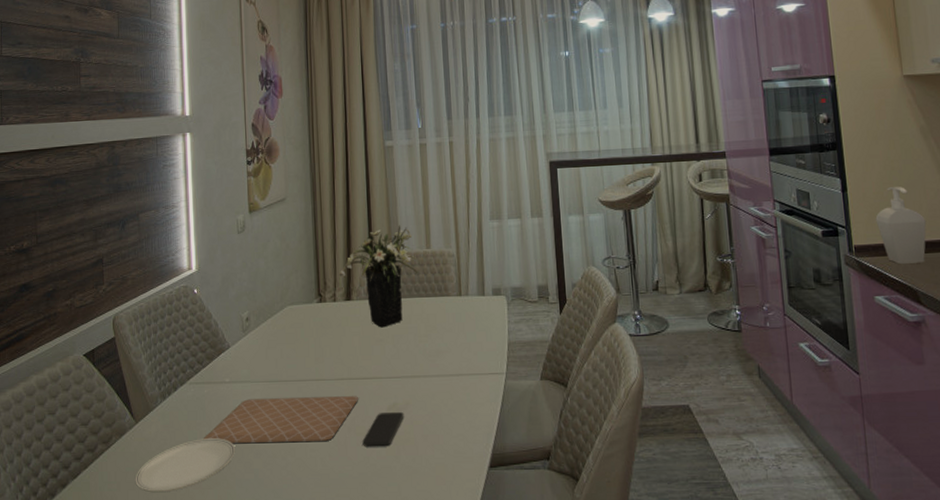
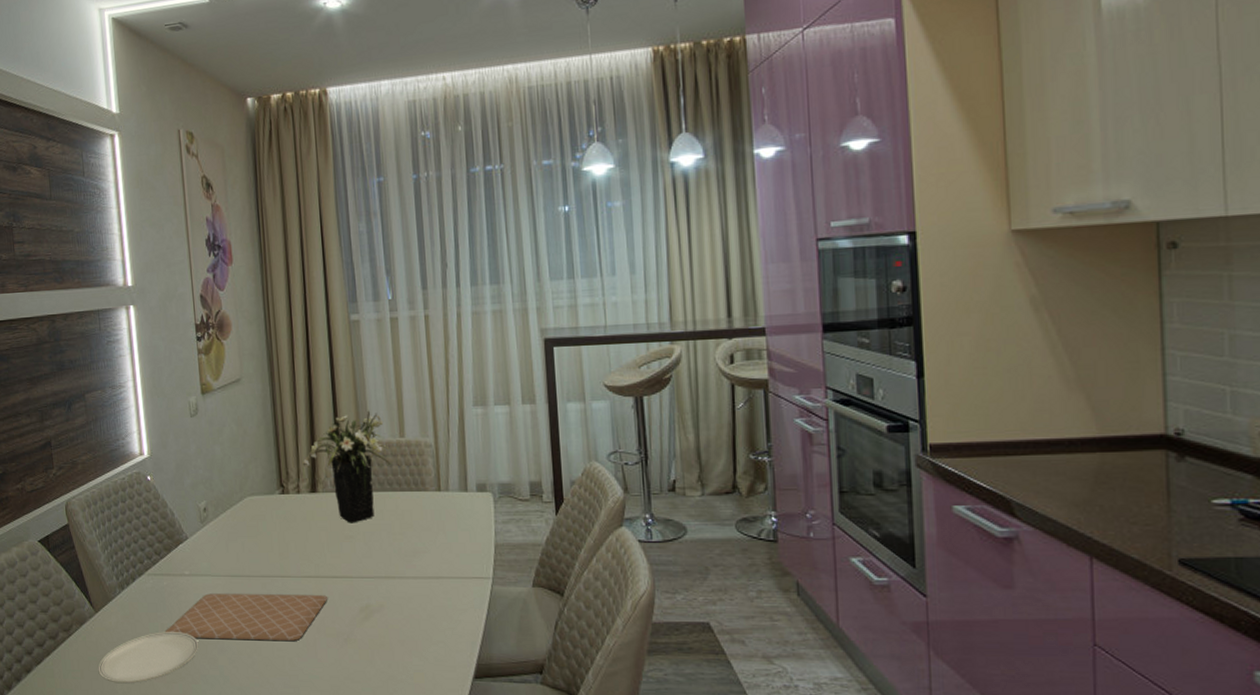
smartphone: present [362,412,404,446] -> none [333,614,379,649]
soap bottle: present [875,185,927,264] -> none [960,371,1030,467]

